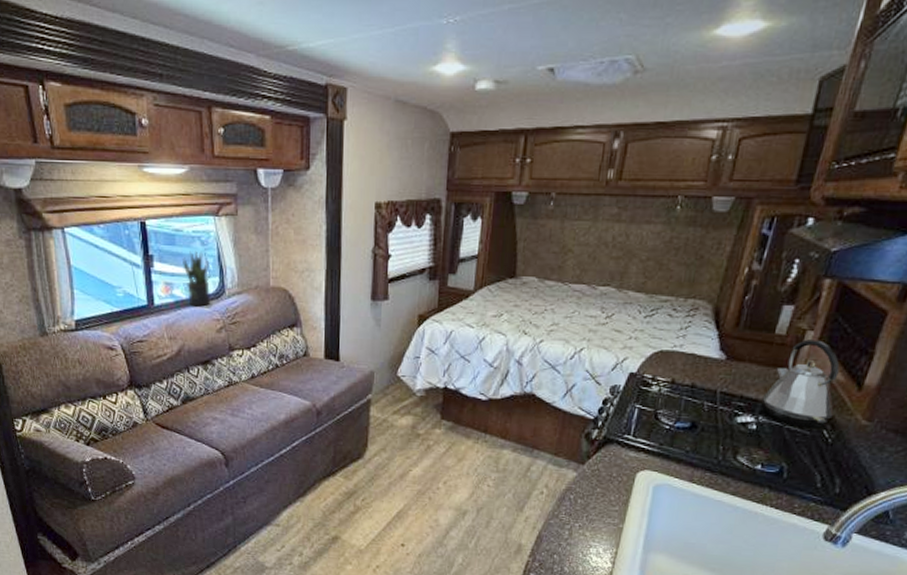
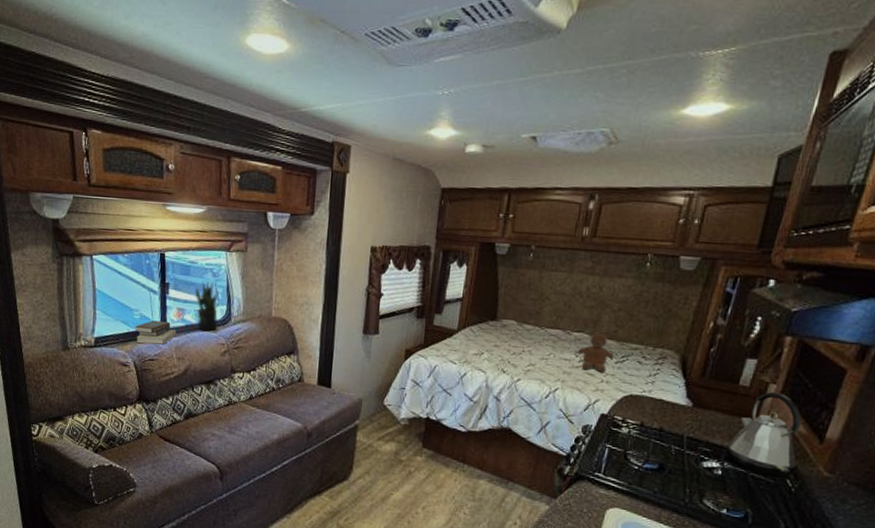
books: none [118,297,166,324] -> present [134,320,177,345]
teddy bear: none [603,283,643,329] -> present [577,330,614,373]

